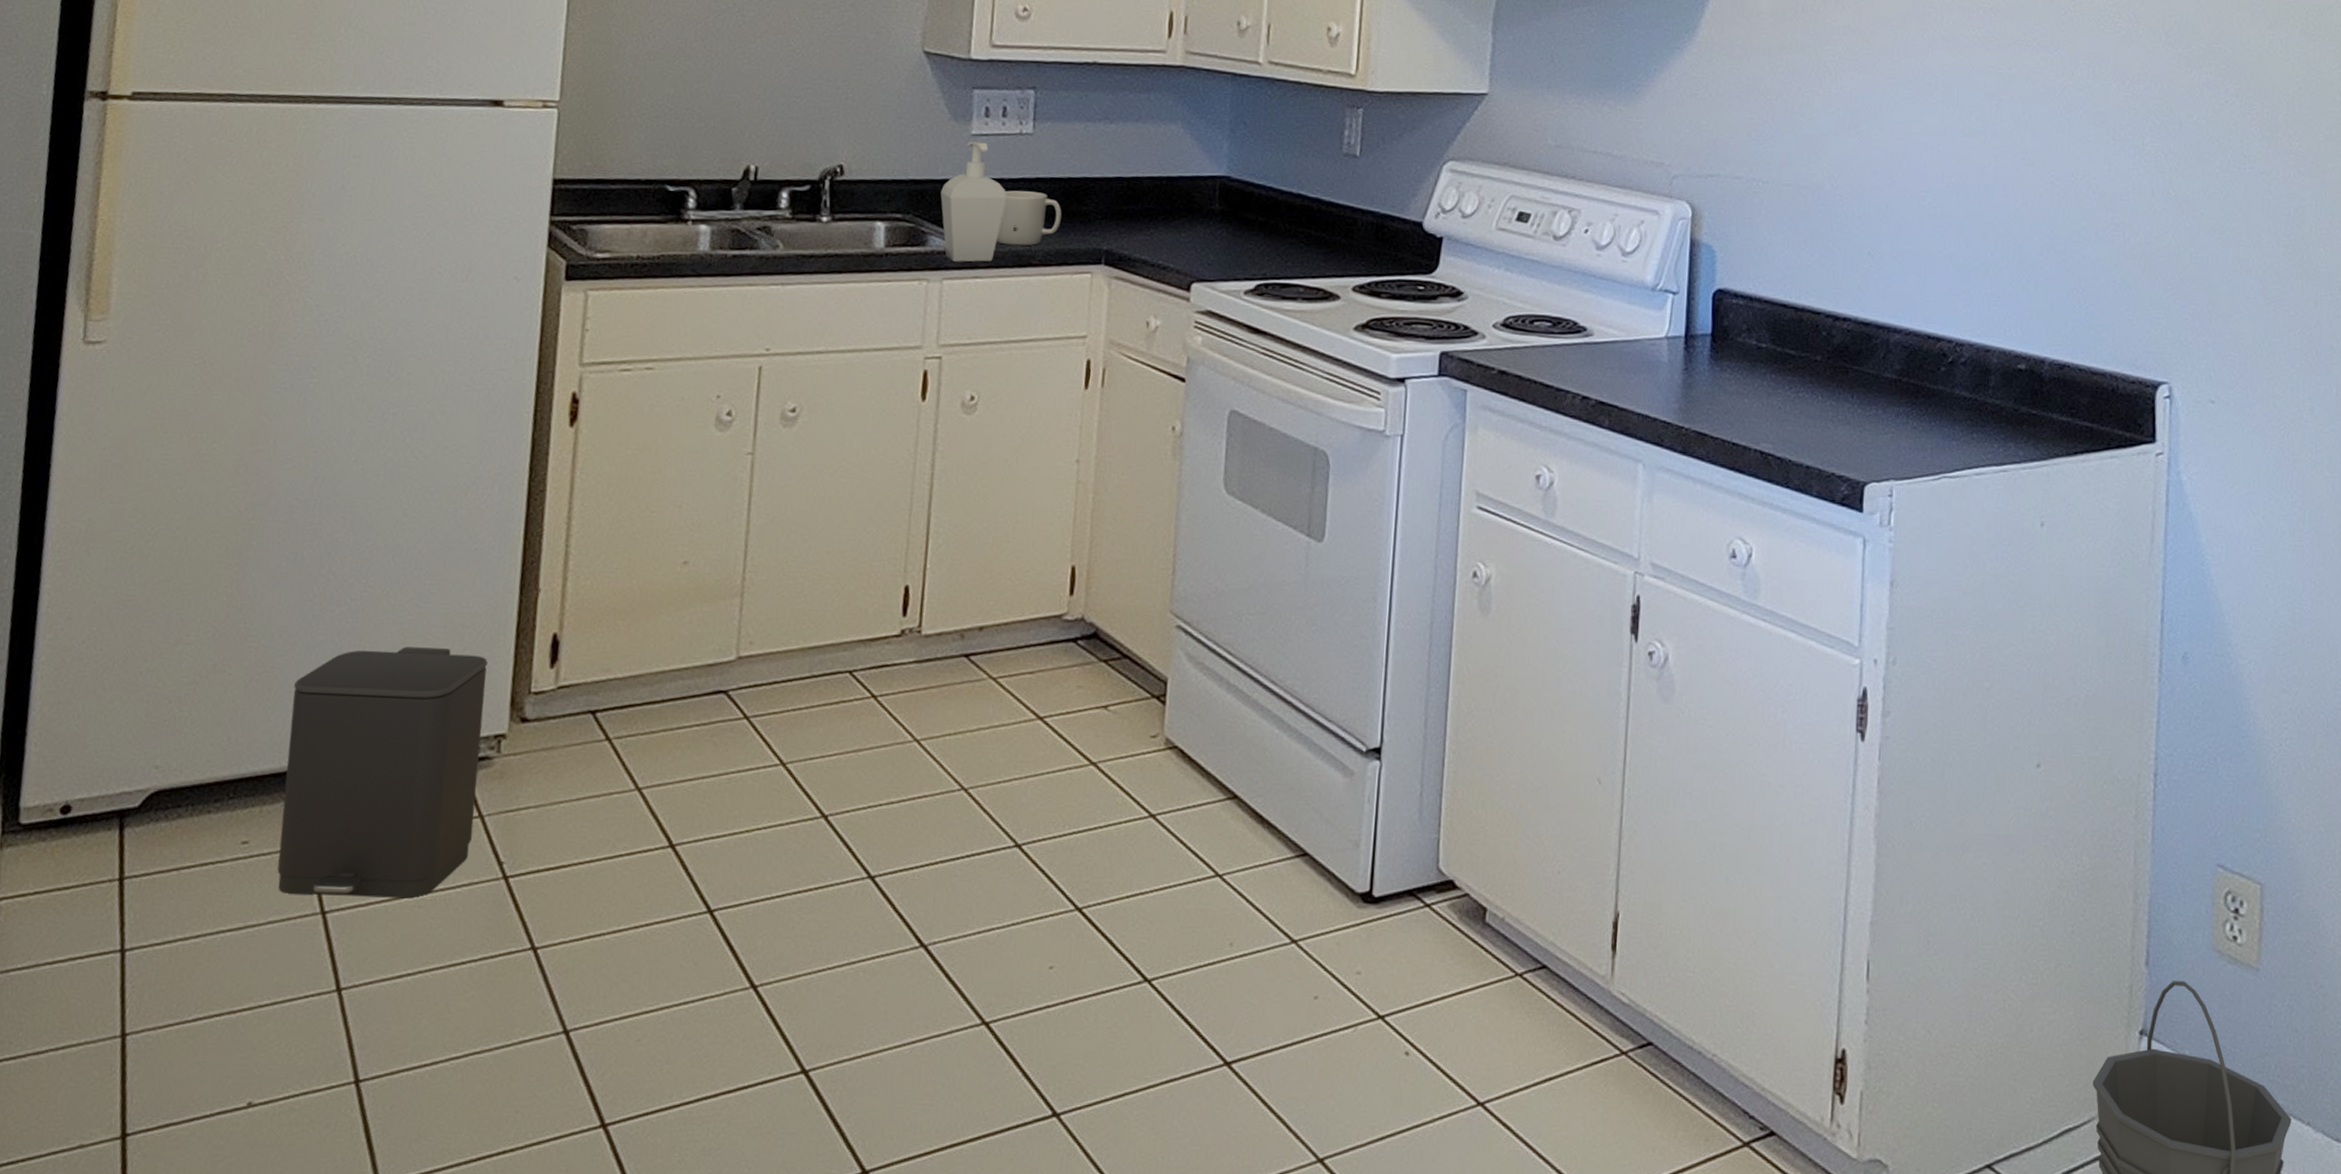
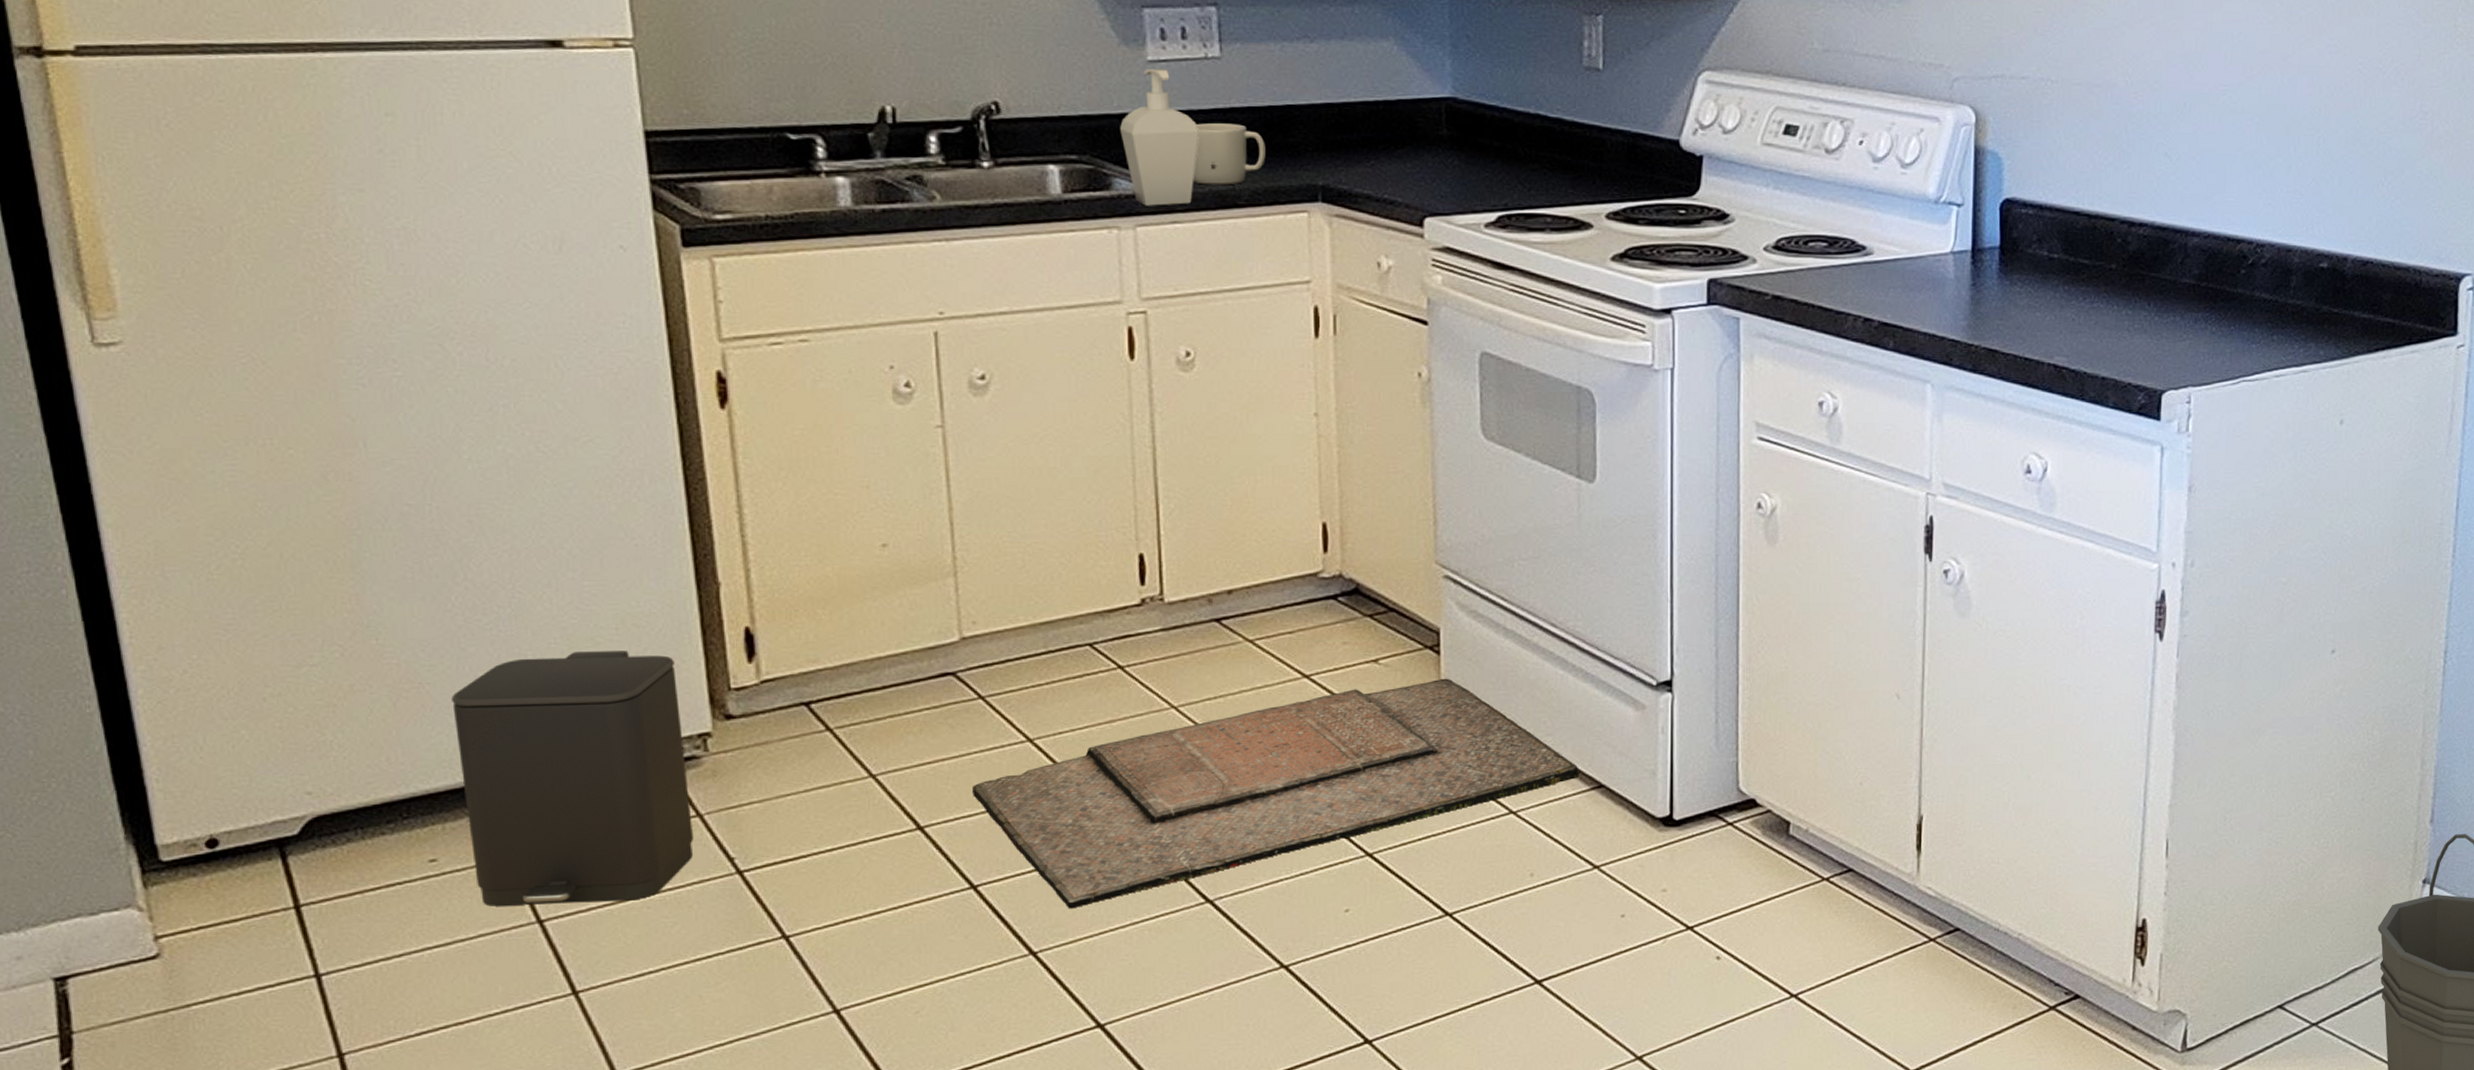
doormat: none [724,729,1286,943] -> present [972,678,1579,909]

